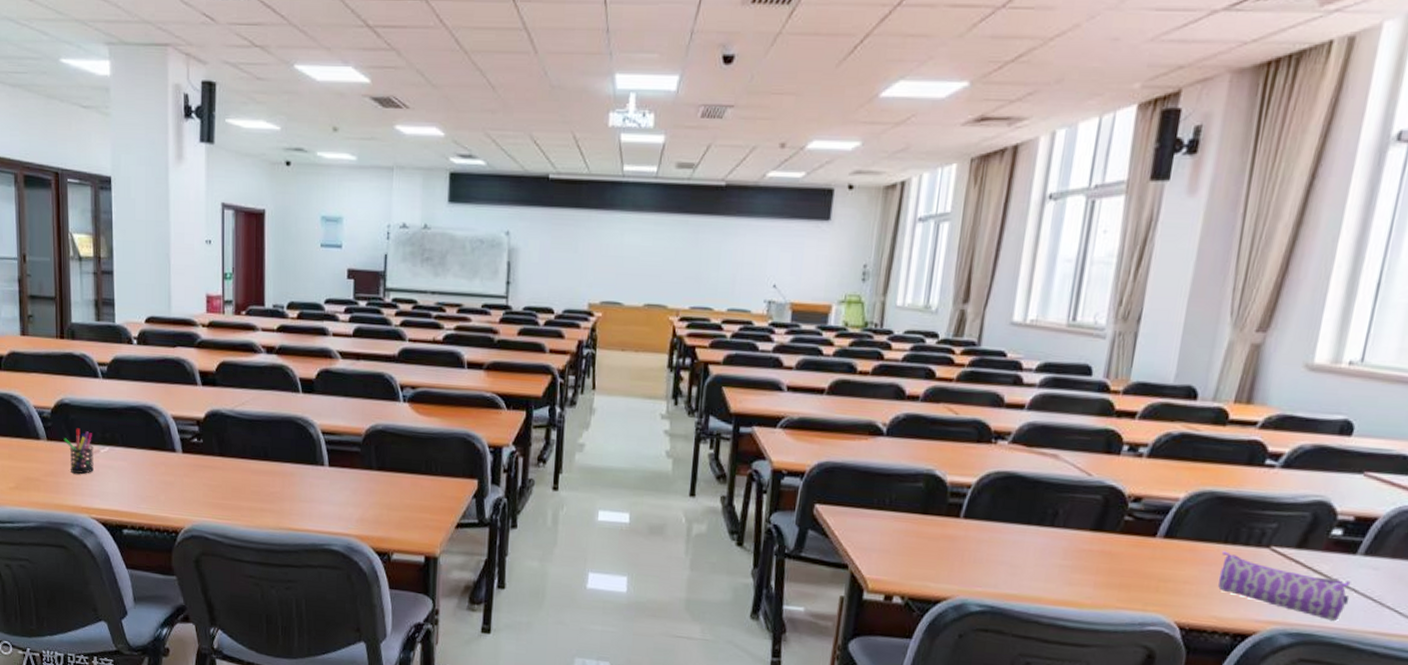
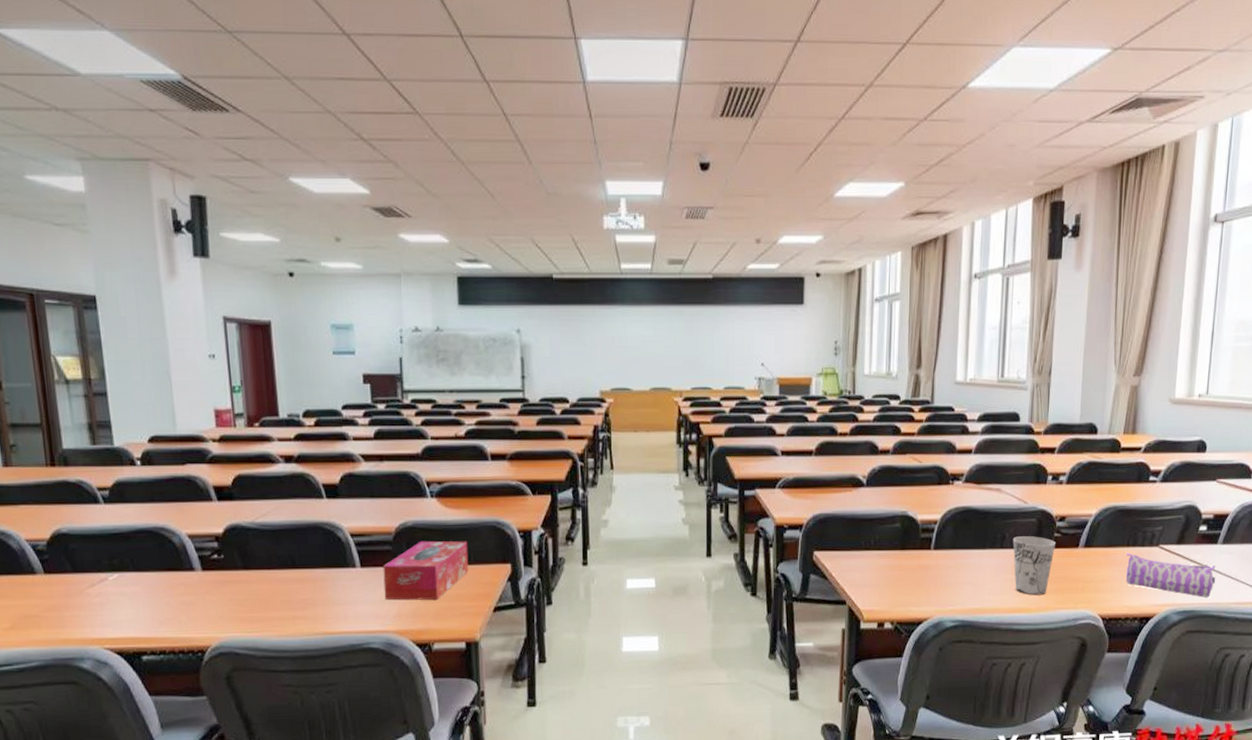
pen holder: present [63,428,94,474] -> none [64,557,103,605]
tissue box: none [349,446,436,508] -> present [383,540,469,600]
cup: none [1064,514,1125,590] -> present [1012,536,1055,596]

